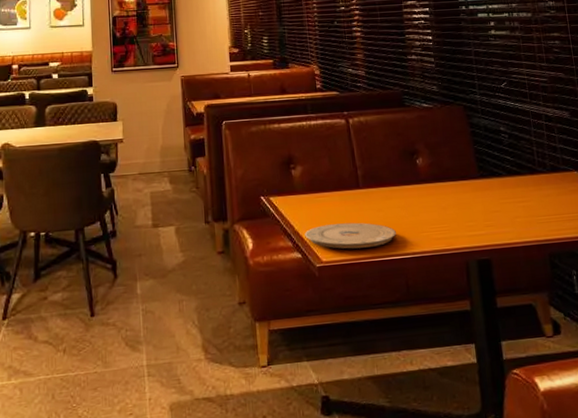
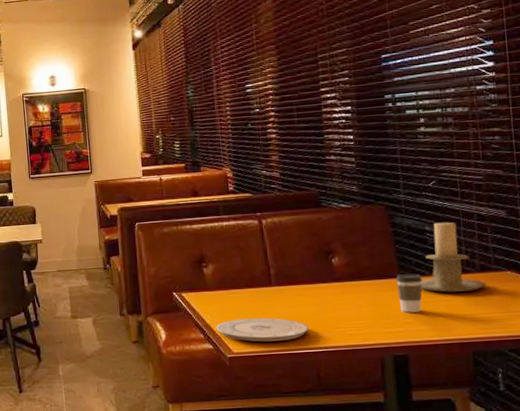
coffee cup: none [476,174,501,215] -> present [395,274,423,313]
candle holder: none [498,122,557,193] -> present [420,222,487,293]

